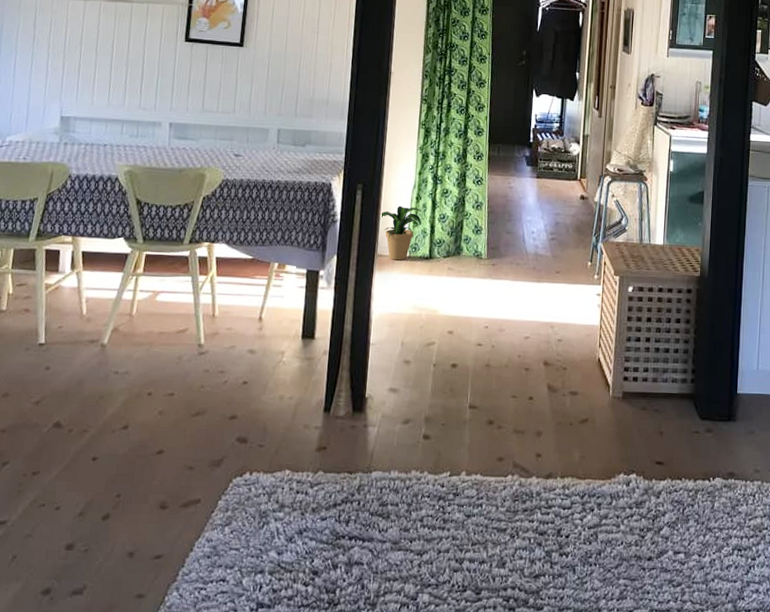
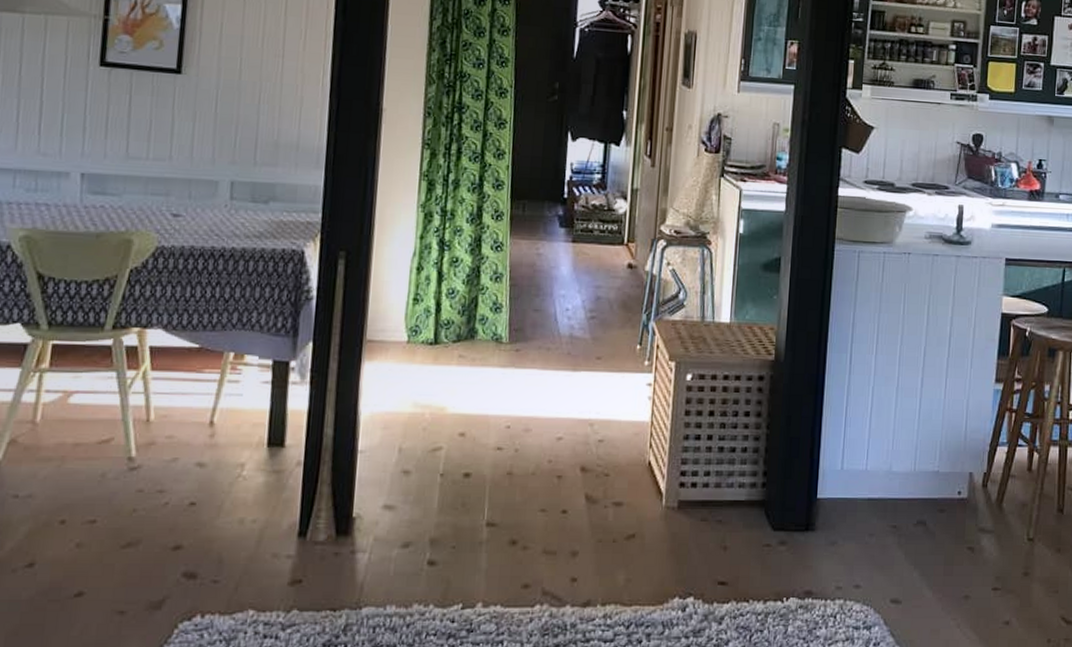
potted plant: present [380,206,427,261] -> none [369,278,431,347]

